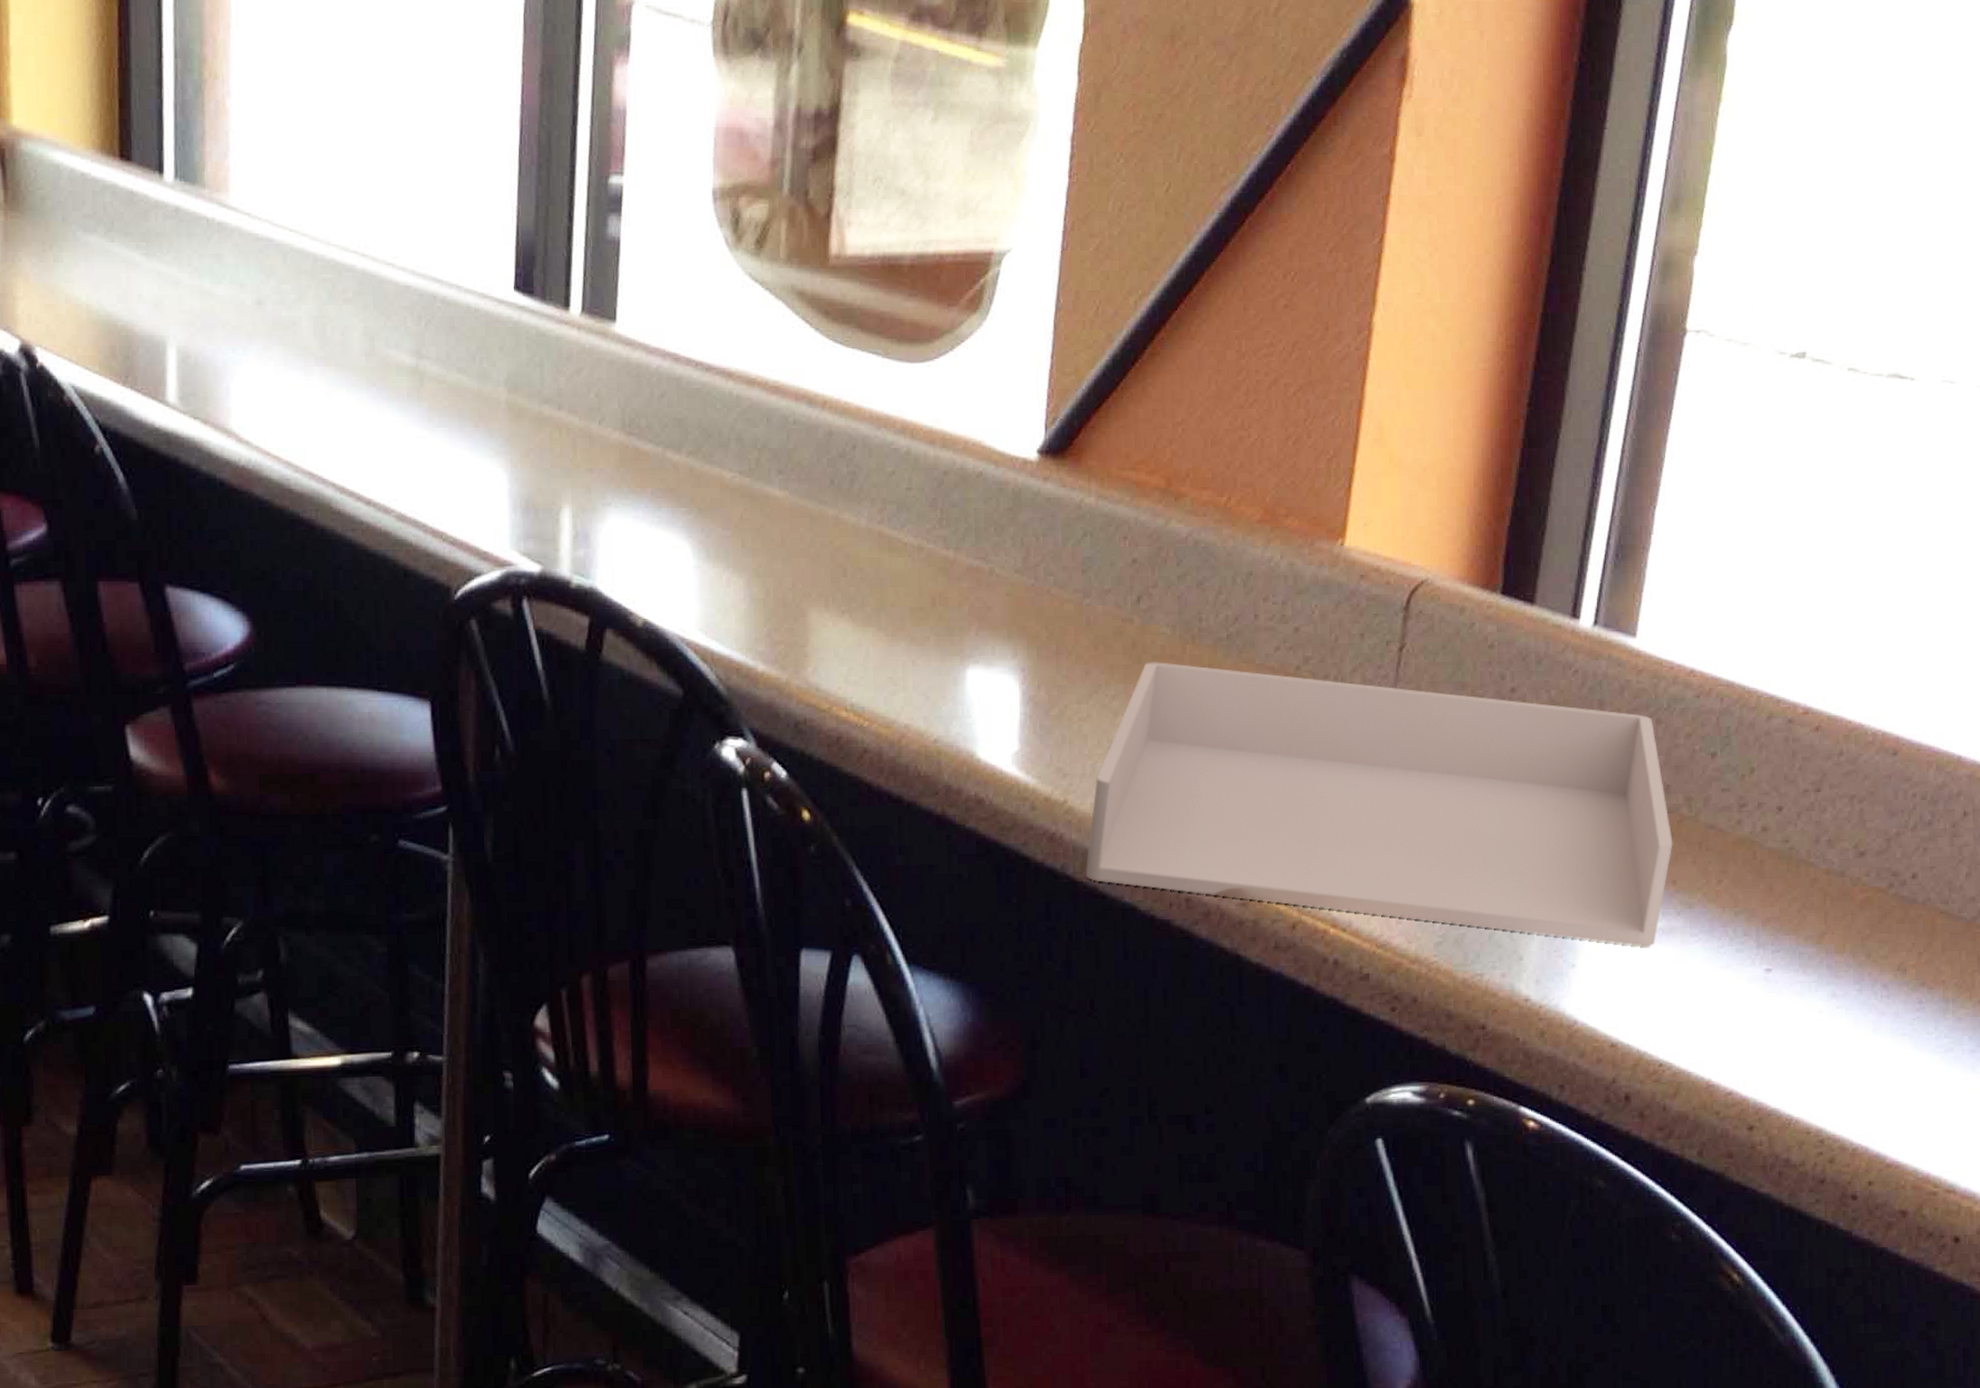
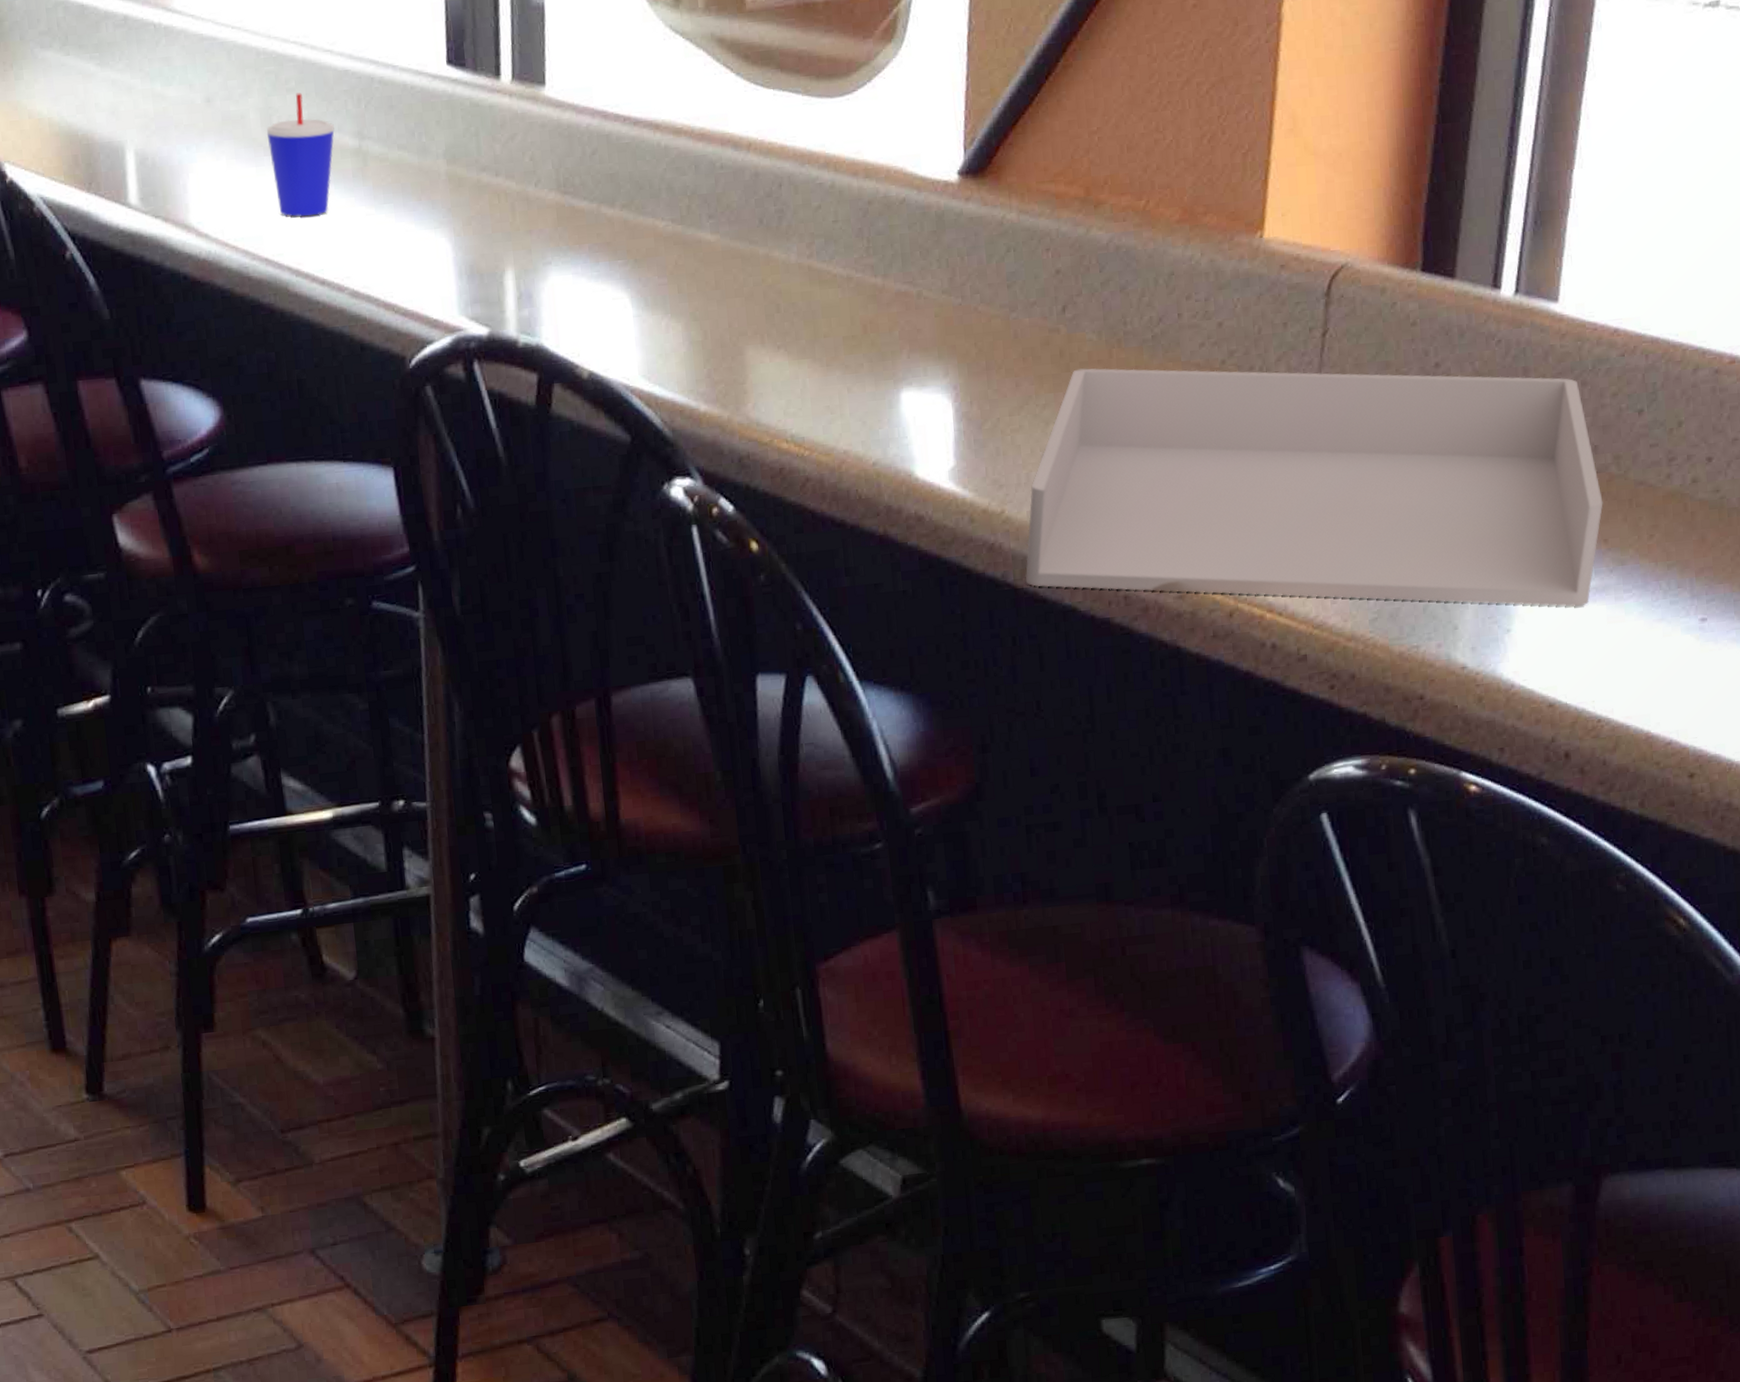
beverage cup: none [319,304,391,431] -> present [266,93,335,217]

